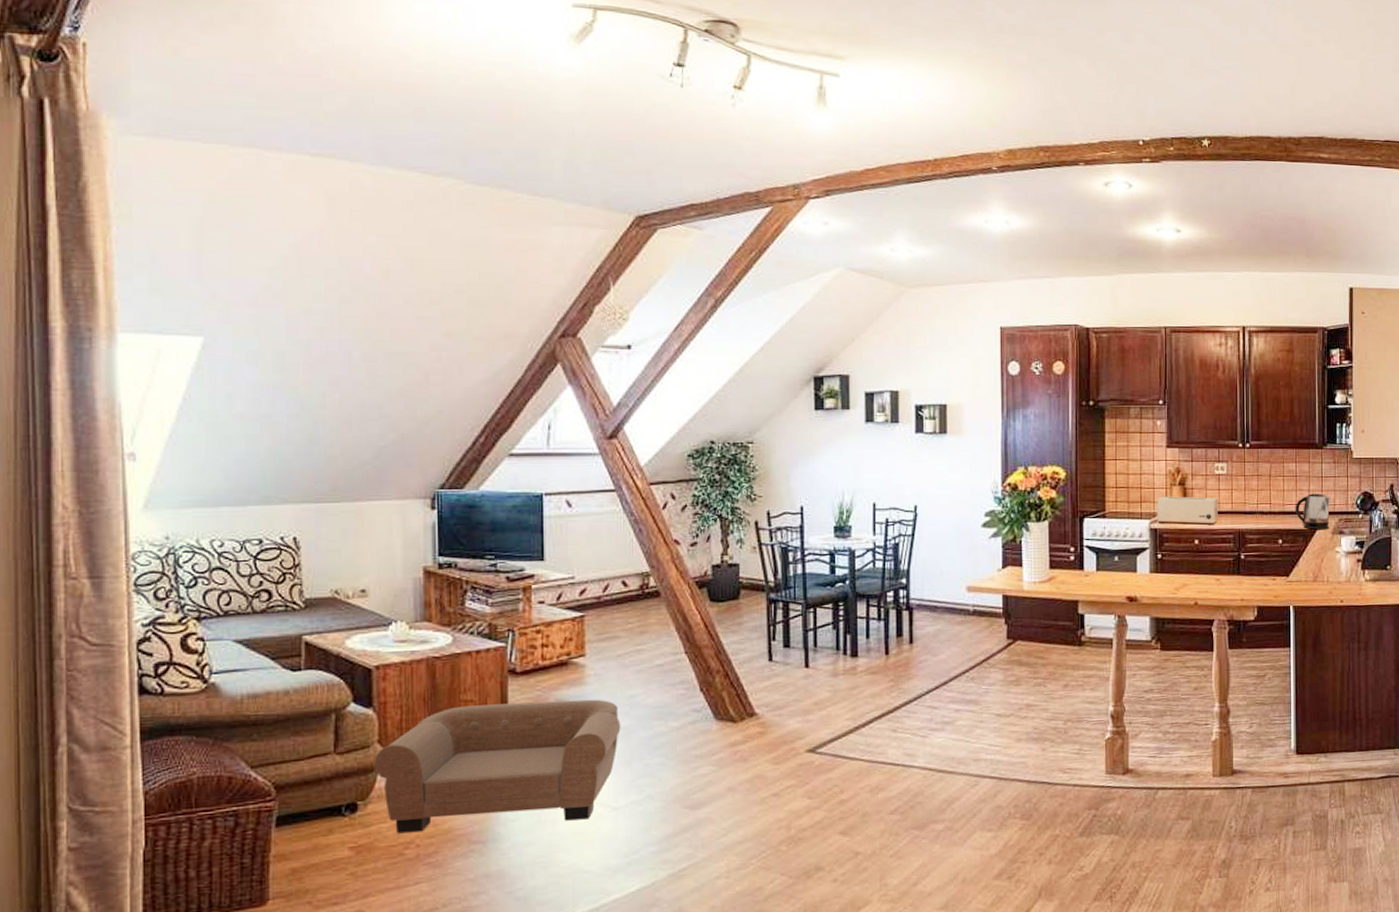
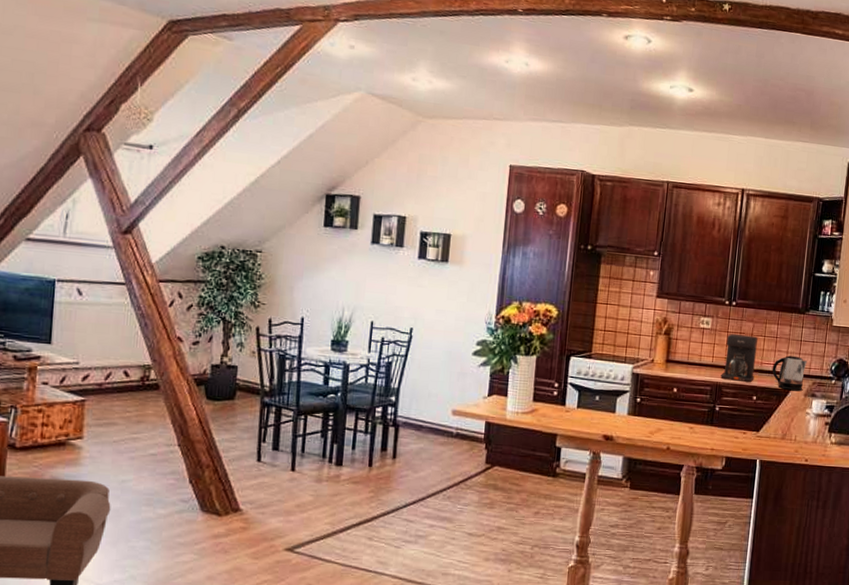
toaster: present [1157,496,1219,526] -> none [640,343,700,376]
coffee maker: none [1242,477,1278,527] -> present [720,334,758,383]

